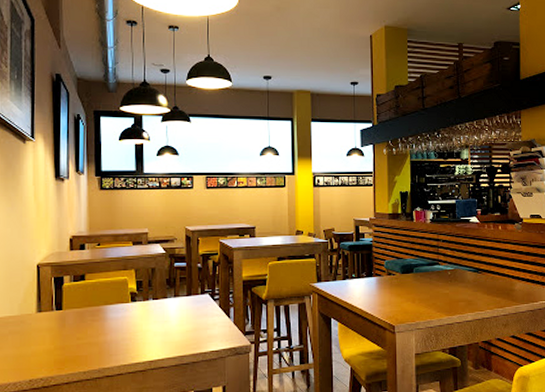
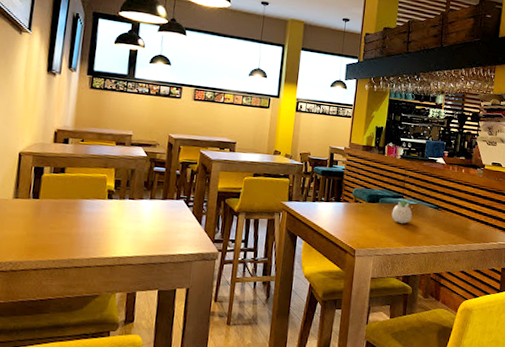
succulent planter: none [428,266,451,293] -> present [391,199,413,224]

